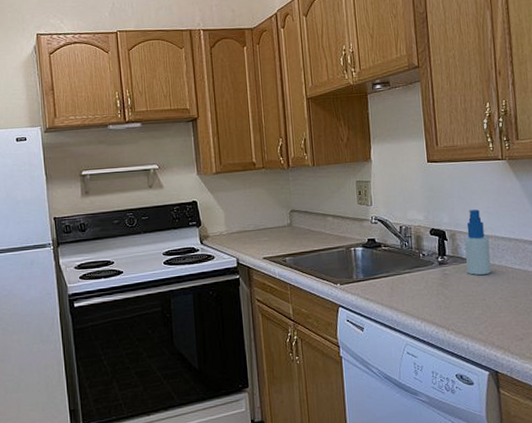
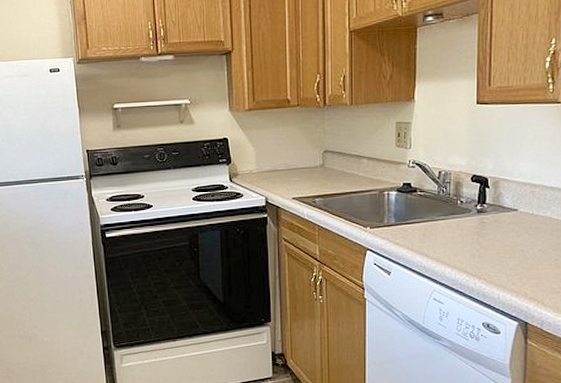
spray bottle: present [464,209,492,275] -> none [506,156,535,225]

